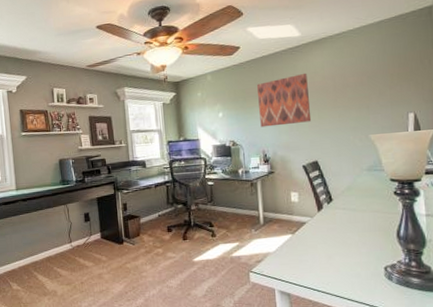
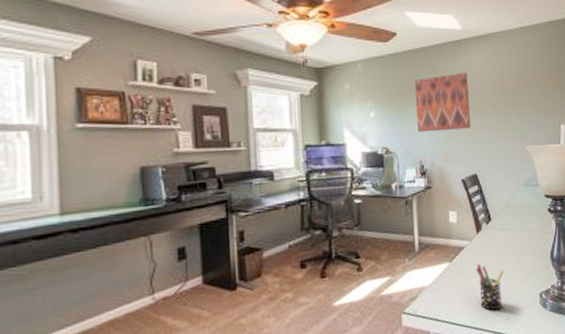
pen holder: none [317,237,346,278] -> present [476,264,504,311]

